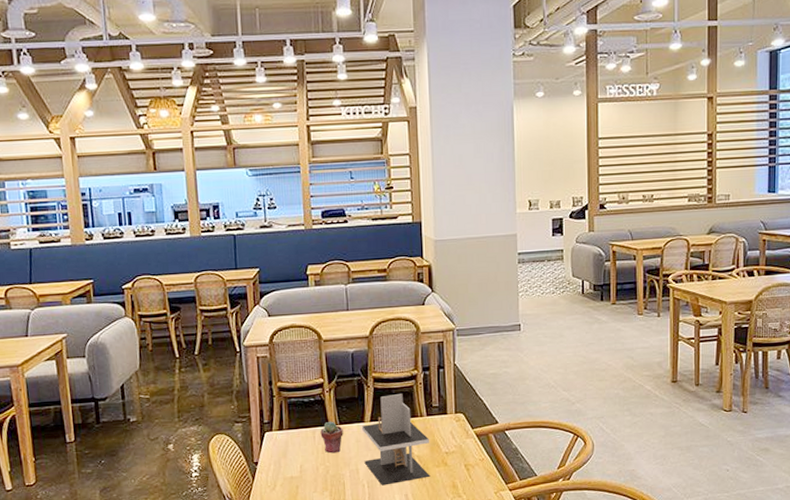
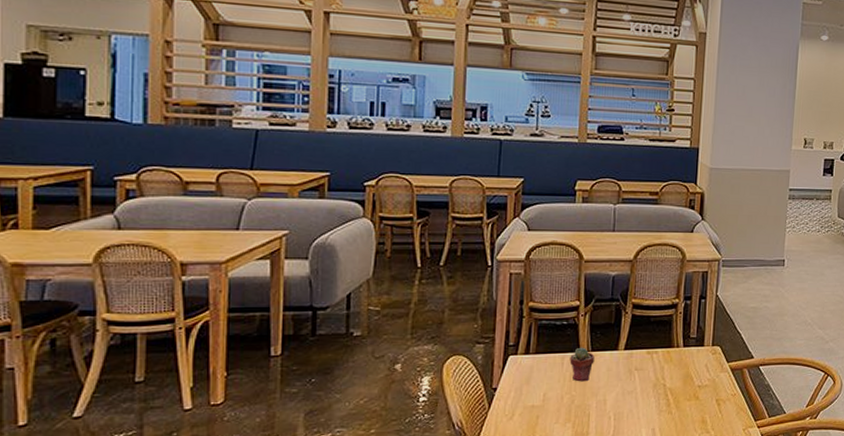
napkin holder: present [362,394,430,486] -> none [613,323,683,418]

